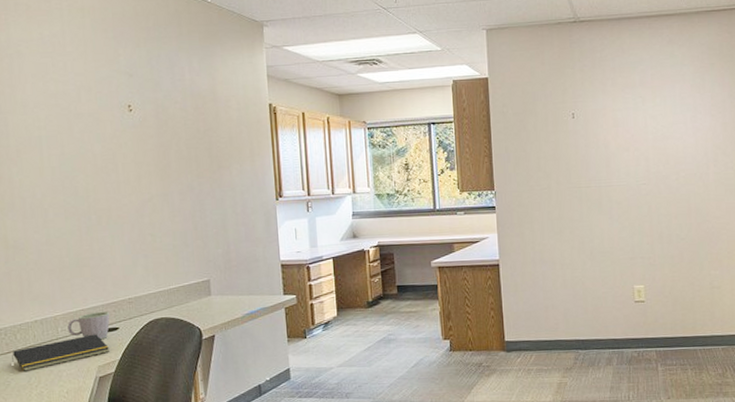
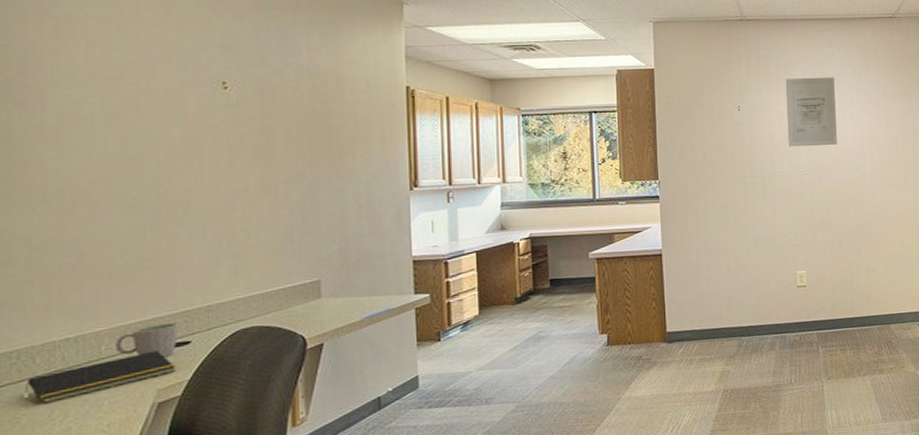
wall art: none [621,78,678,156] -> present [785,77,837,147]

